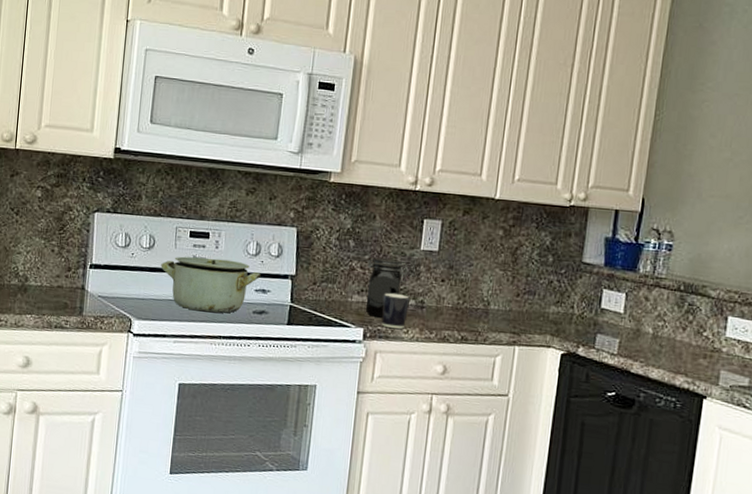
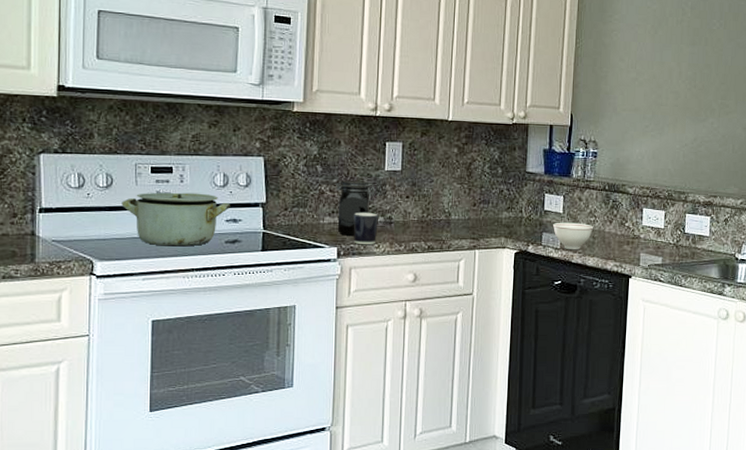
bowl: none [610,323,662,359] -> present [553,222,594,250]

